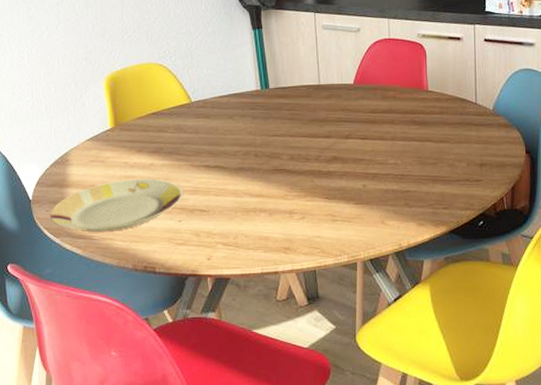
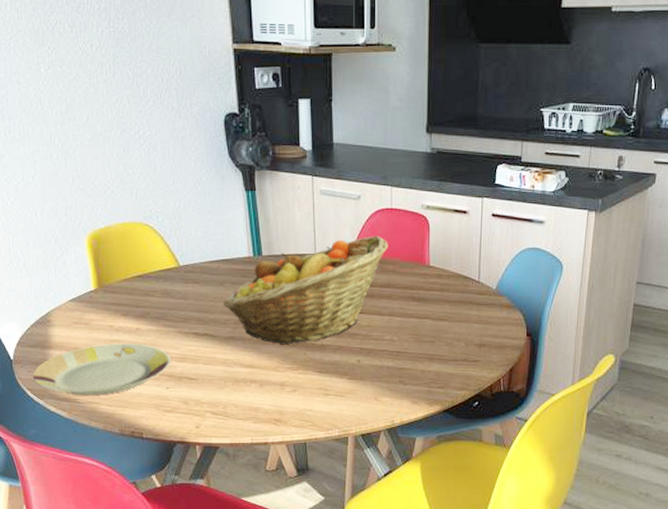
fruit basket: none [233,65,388,174] -> present [223,236,388,345]

